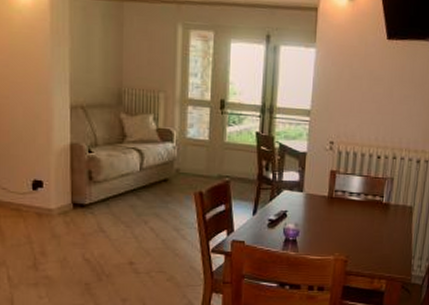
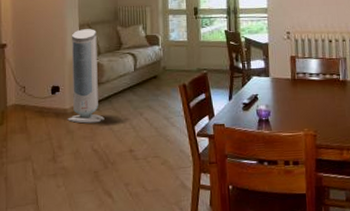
air purifier: none [53,112,100,228] -> present [67,29,105,124]

